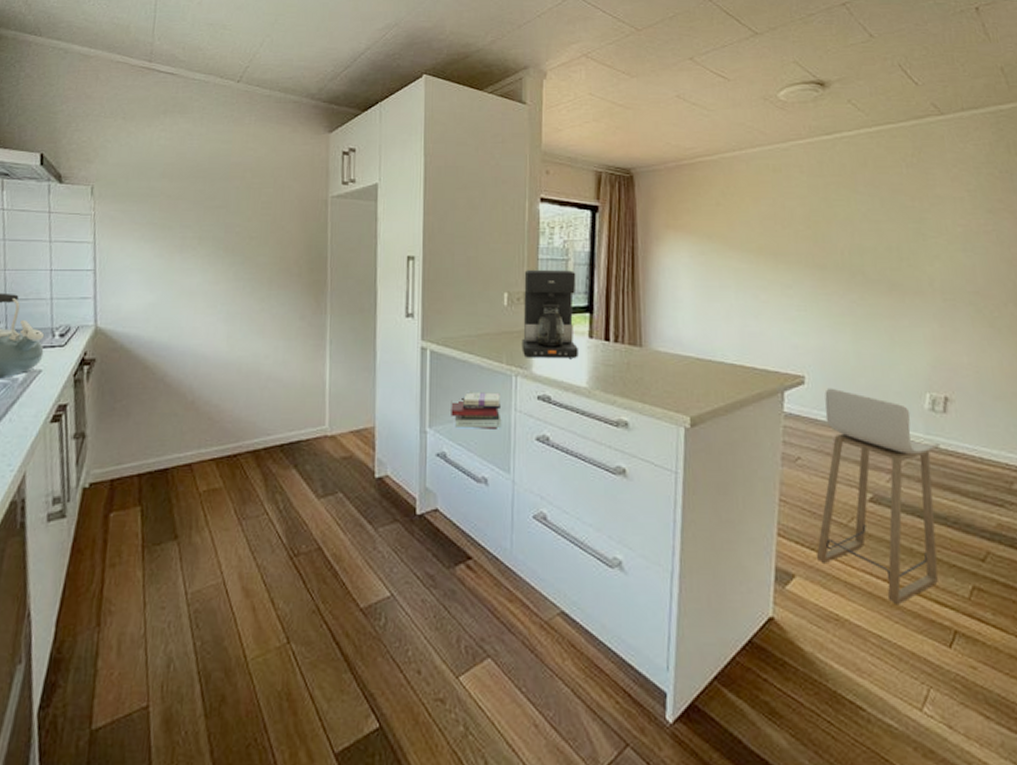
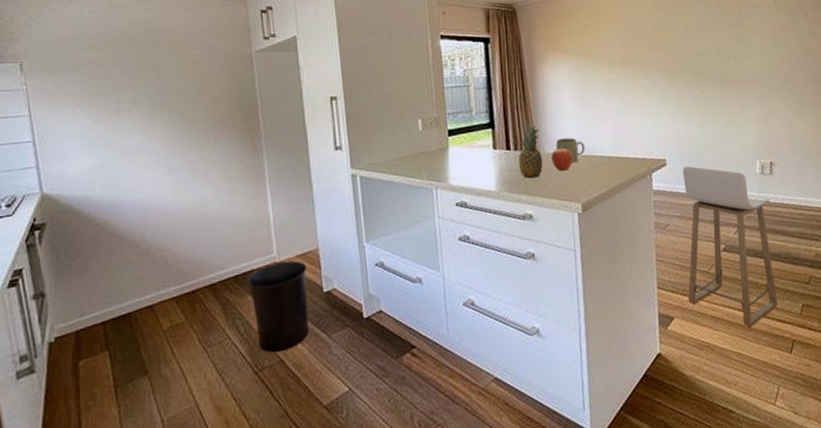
waste bin: none [293,436,360,537] -> present [247,260,309,353]
books: present [451,392,502,429] -> none [383,204,429,239]
coffee maker: present [521,269,578,358] -> none [433,94,486,172]
fruit: none [617,314,648,379] -> present [518,124,543,179]
fruit: none [658,346,685,374] -> present [551,148,573,171]
mug: none [665,335,702,366] -> present [555,137,585,163]

